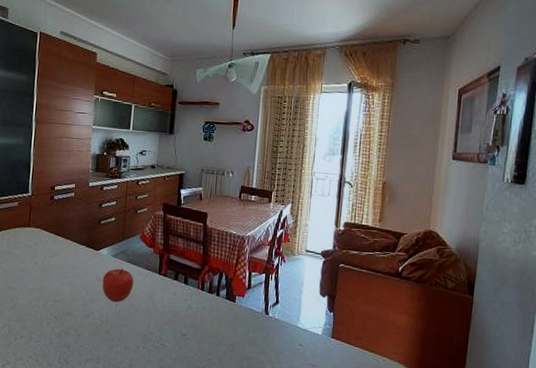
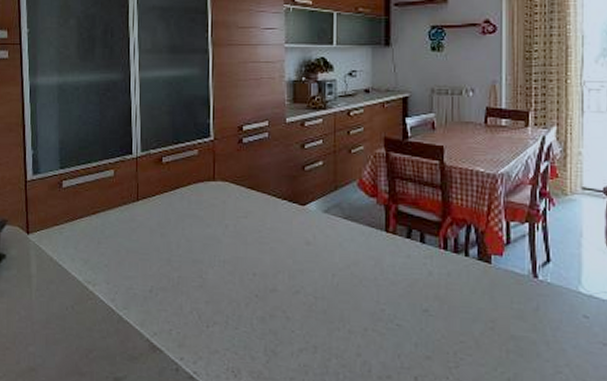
fruit: present [102,268,134,303] -> none [313,226,354,272]

